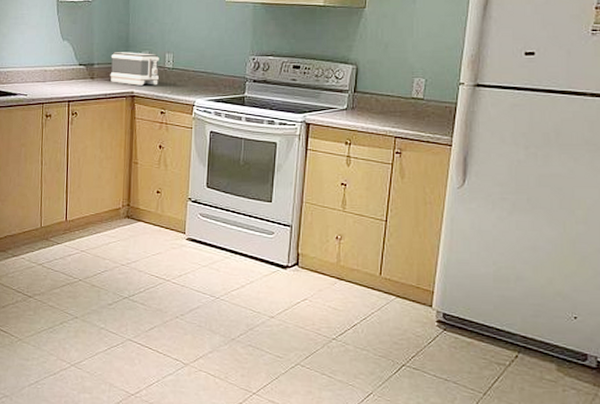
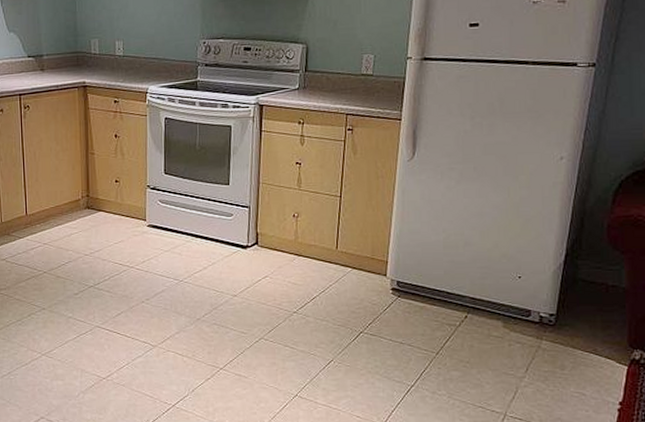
toaster: present [110,52,159,86] -> none [59,41,110,75]

